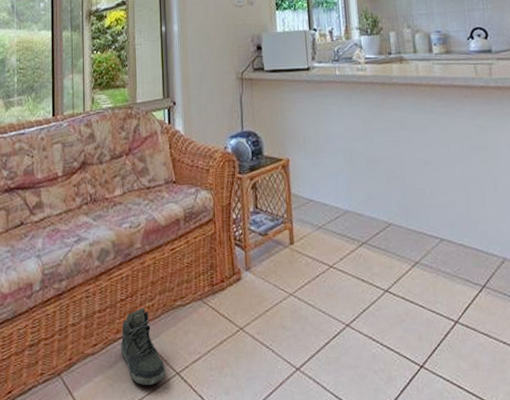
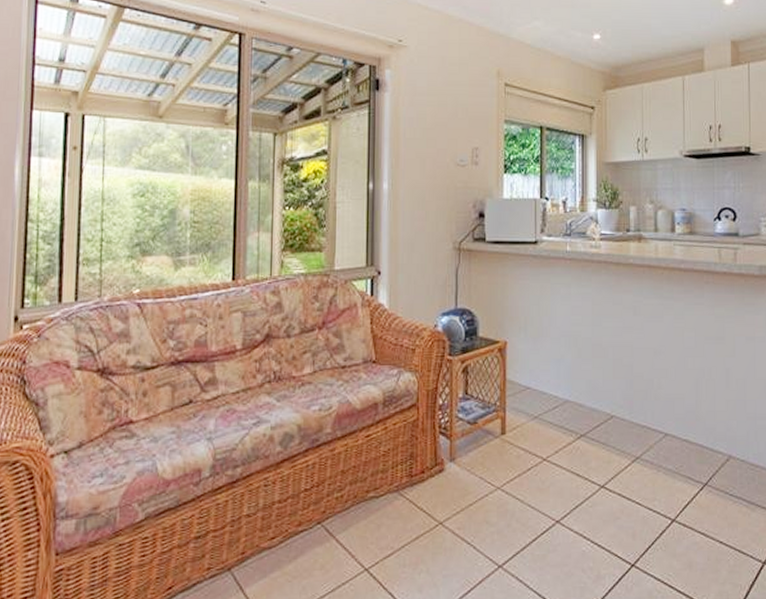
sneaker: present [120,308,165,385] -> none [302,499,352,582]

